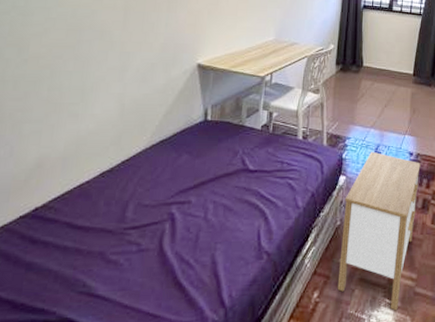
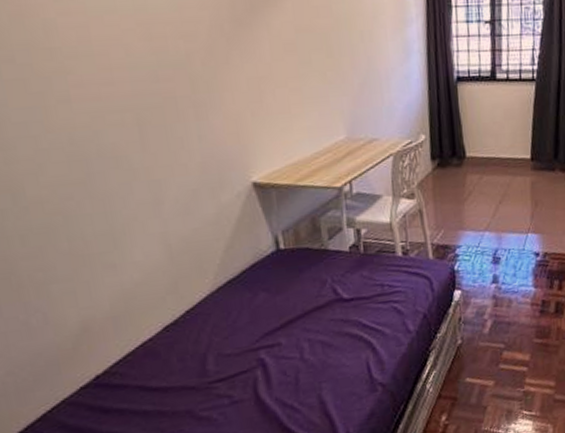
nightstand: present [337,151,420,311] -> none [463,257,550,421]

